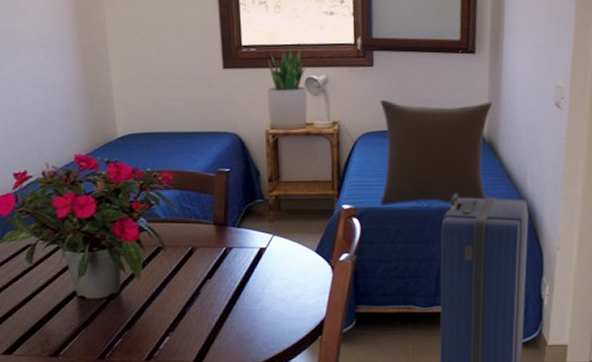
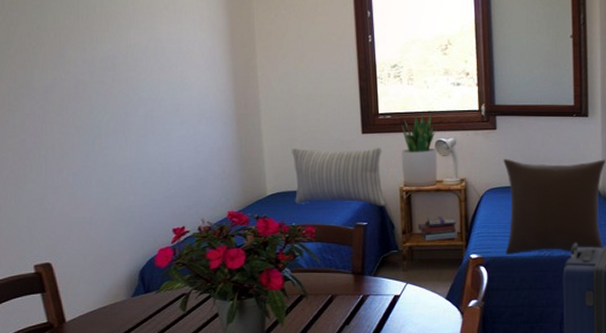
pillow: none [144,83,251,152] -> present [292,147,387,207]
books: none [285,162,329,190] -> present [417,216,458,241]

